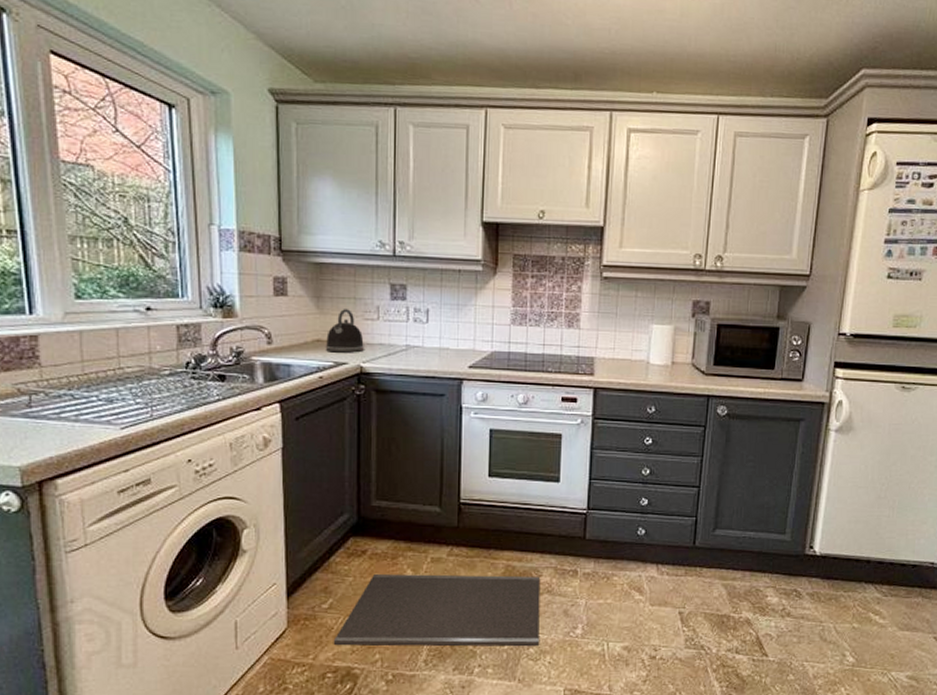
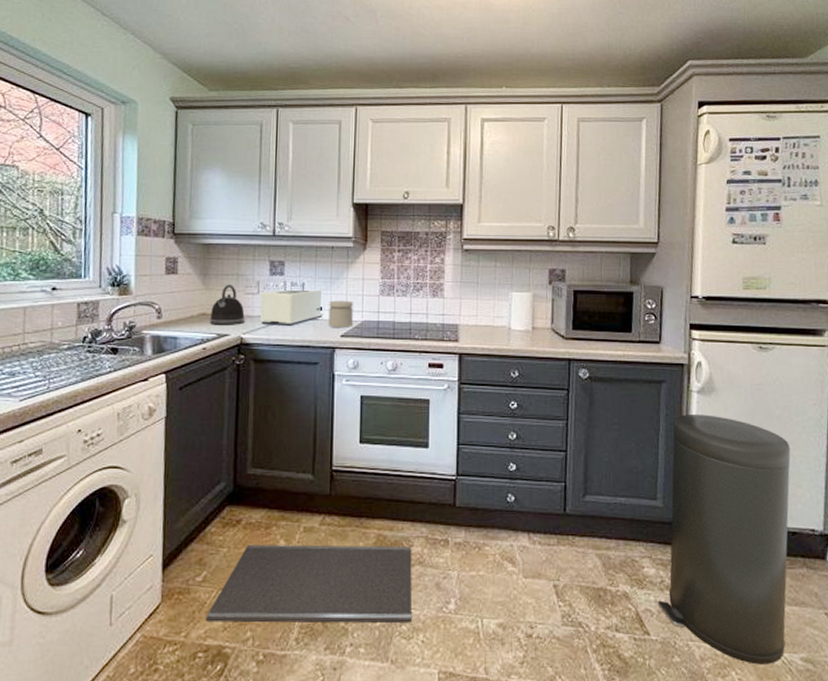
toaster: none [380,315,451,356] -> present [259,289,325,327]
jar: none [455,329,482,359] -> present [328,300,353,329]
pedal bin: none [778,453,921,682] -> present [658,415,791,665]

